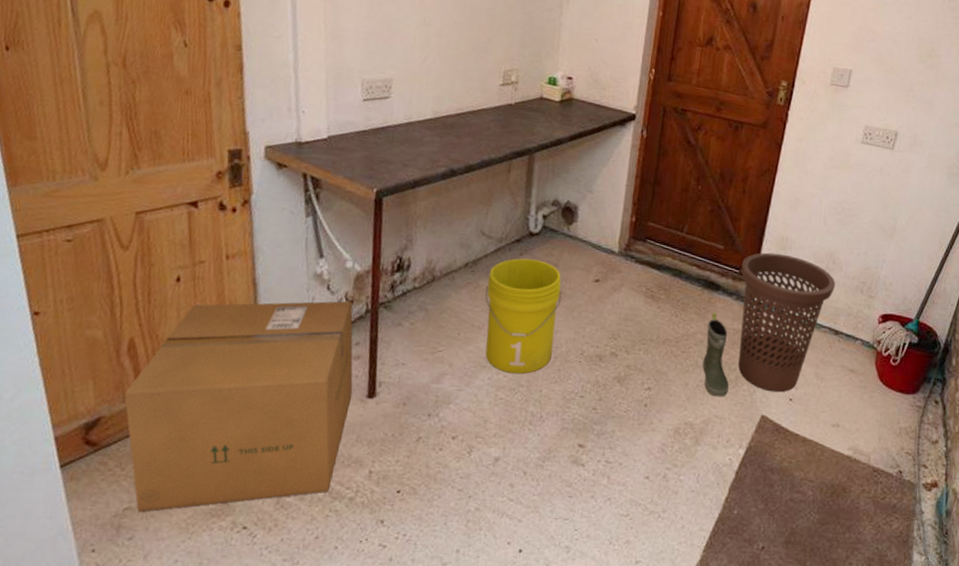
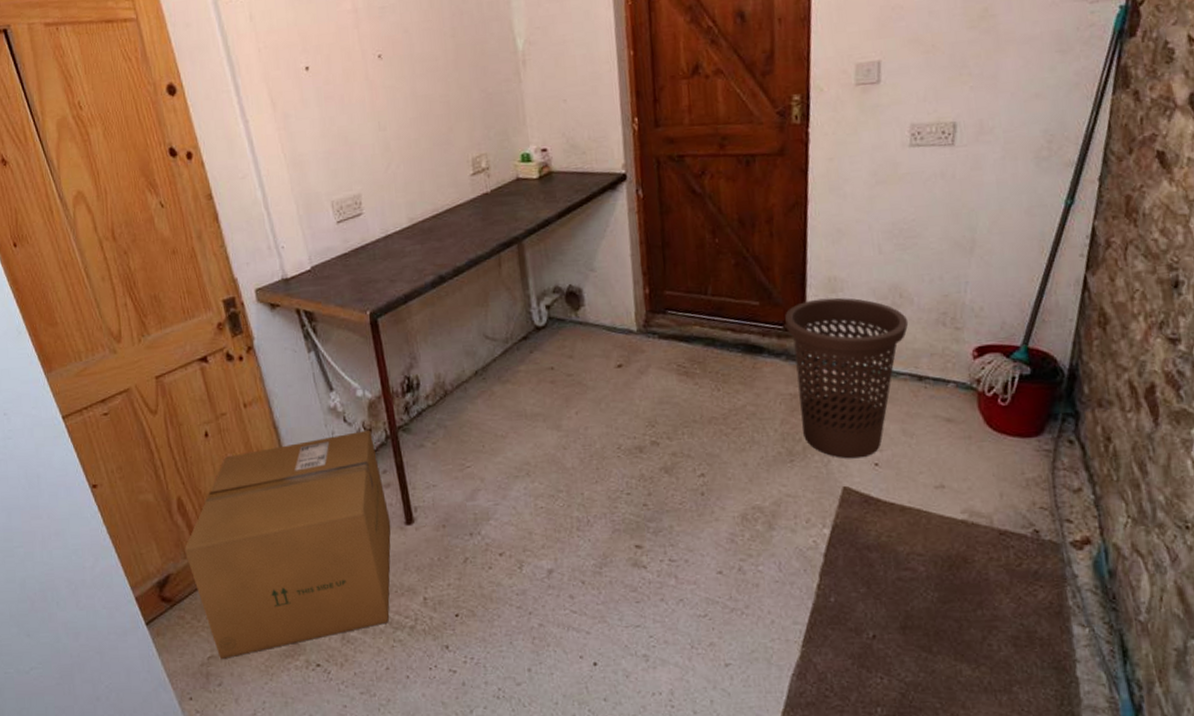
bucket: present [485,258,562,375] -> none [500,354,587,480]
boot: present [702,312,729,397] -> none [757,378,797,474]

